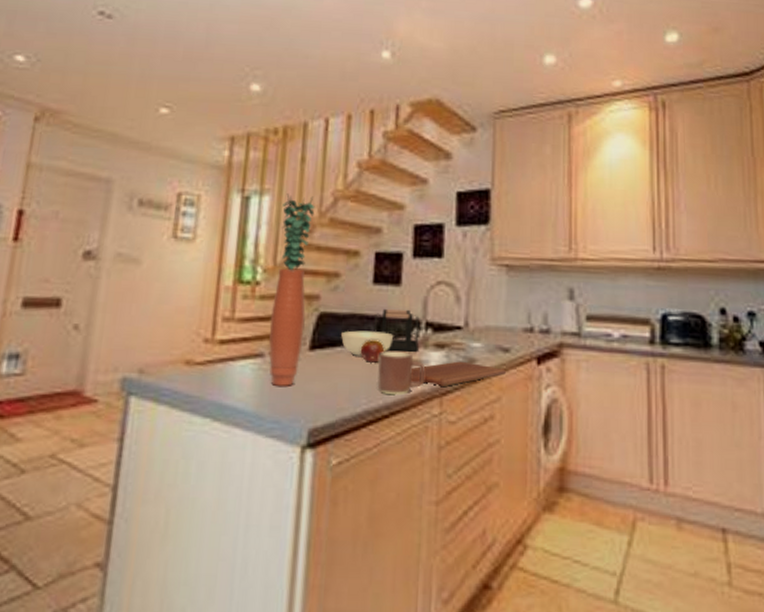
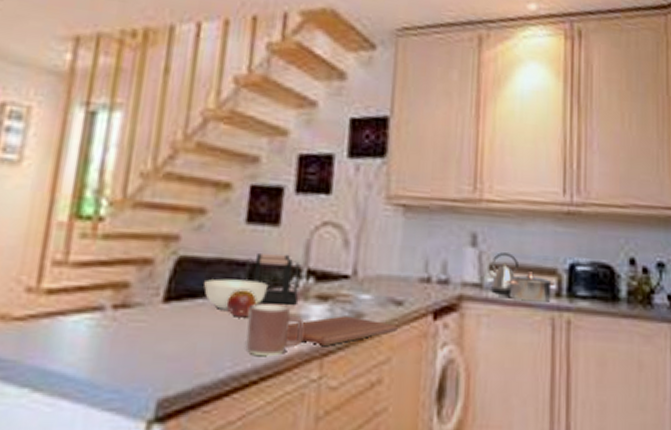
vase: present [269,193,315,386] -> none [110,110,179,347]
kettle: none [585,305,613,343] -> present [488,252,518,295]
cooking pot: none [601,321,649,350] -> present [505,271,556,304]

